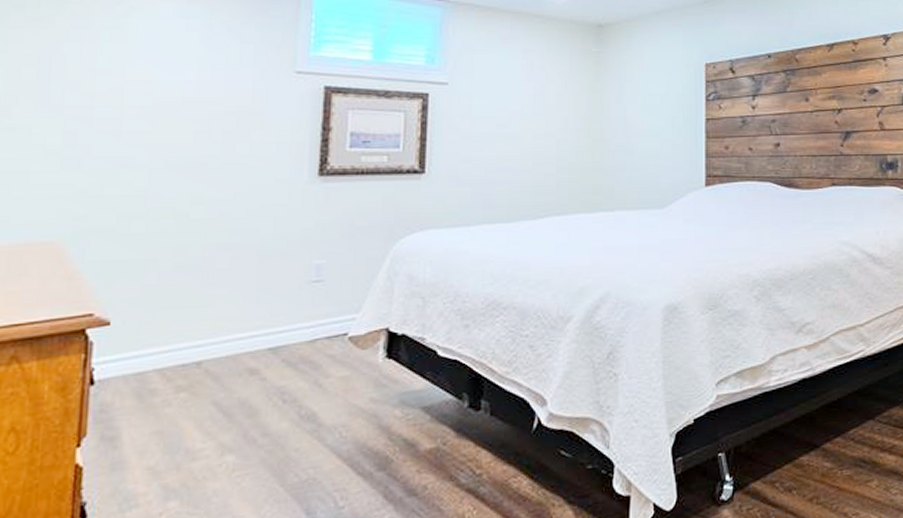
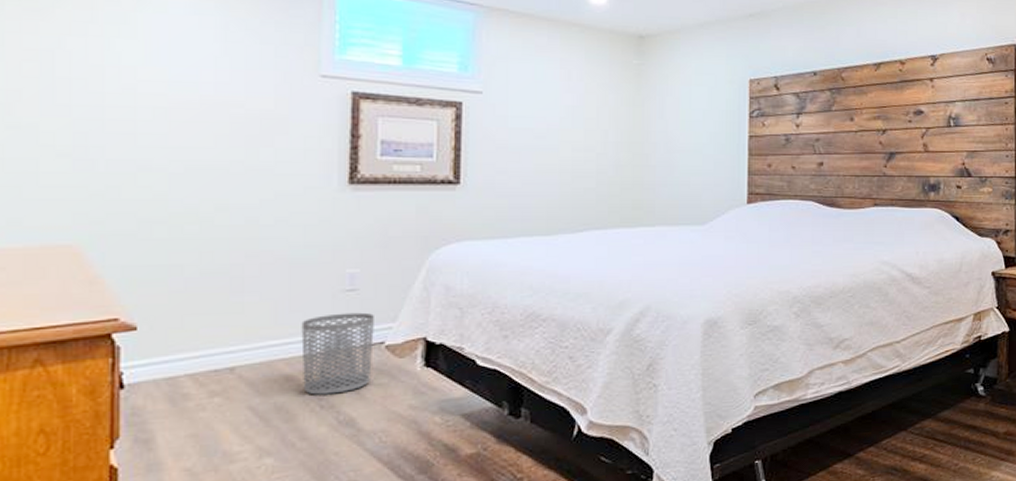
waste bin: none [267,303,338,389] -> present [301,312,374,395]

